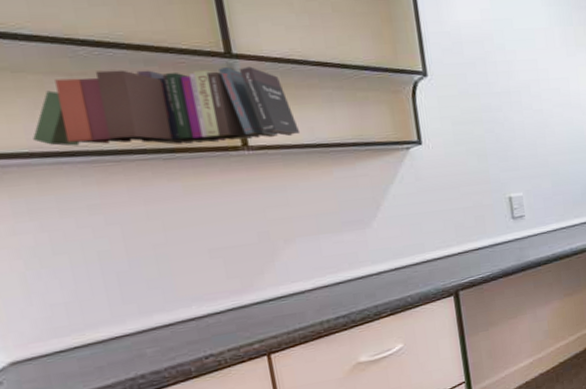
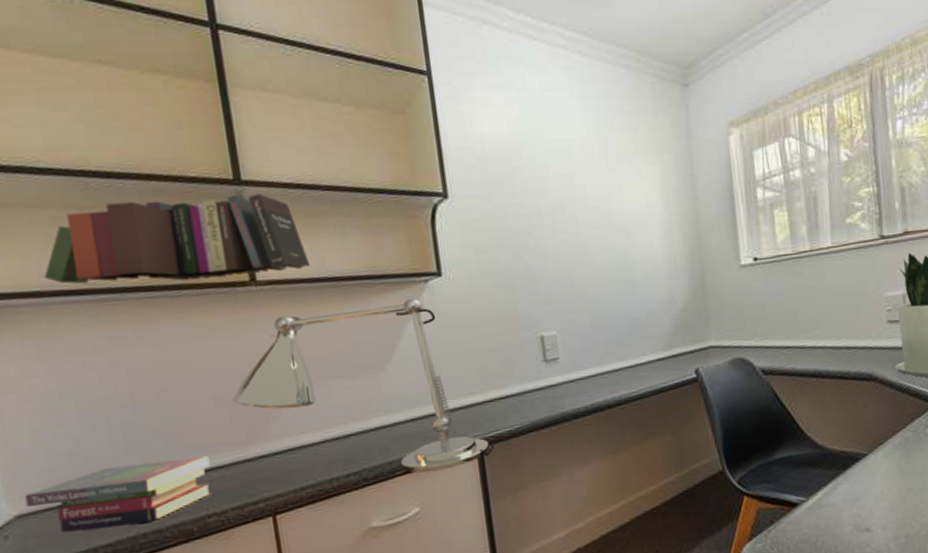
books: none [18,303,207,377] -> present [24,456,211,533]
desk lamp: none [226,164,469,315] -> present [232,298,494,473]

